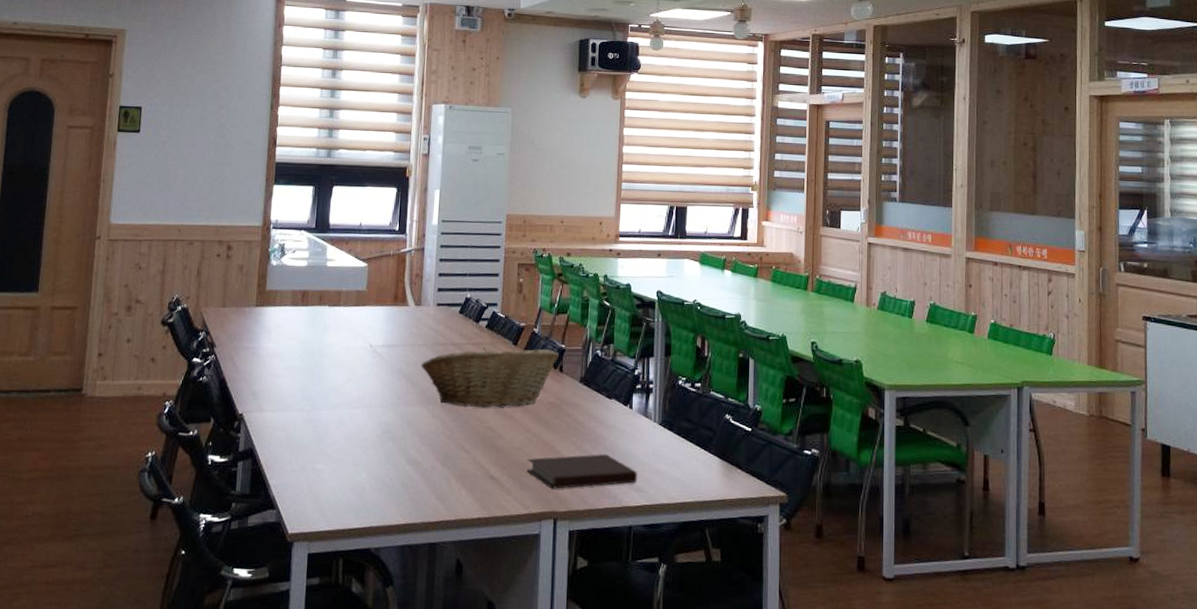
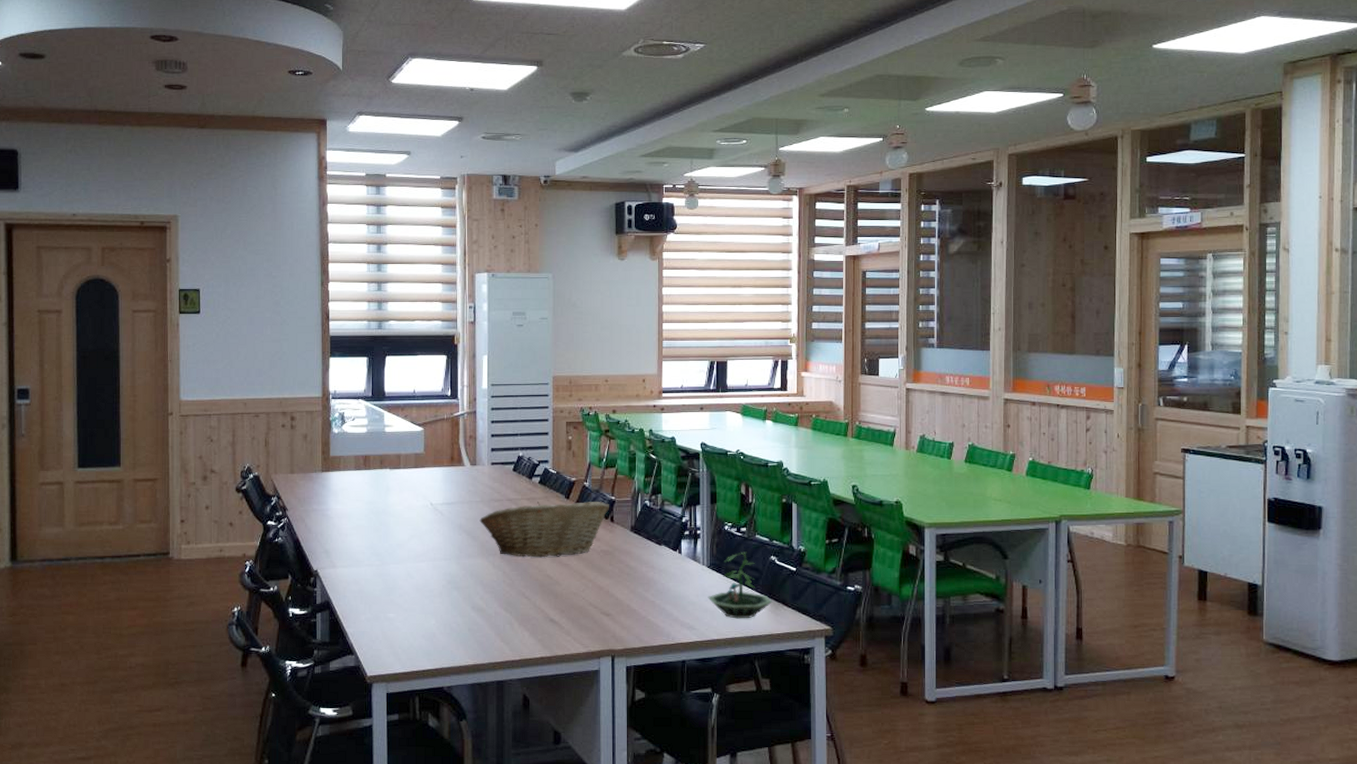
notebook: present [526,454,637,489] -> none [584,596,688,629]
terrarium: none [658,409,727,482] -> present [708,551,773,619]

